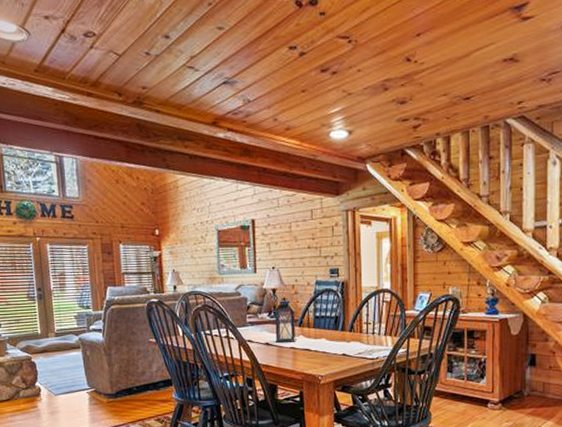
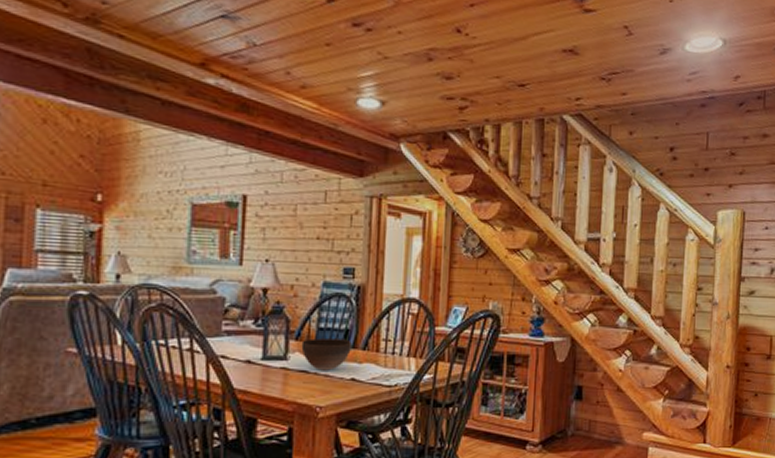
bowl: none [303,324,341,349] -> present [301,338,351,371]

